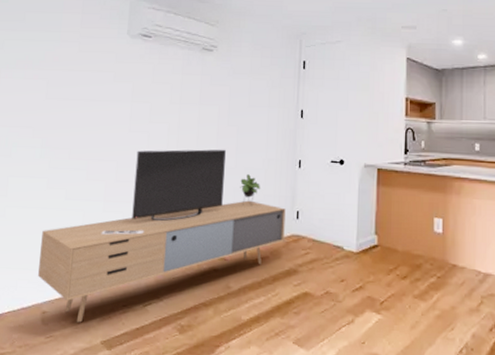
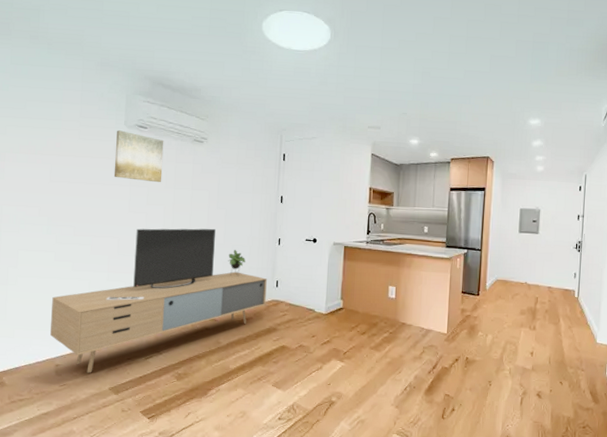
wall art: none [114,40,170,98] -> present [113,130,164,183]

